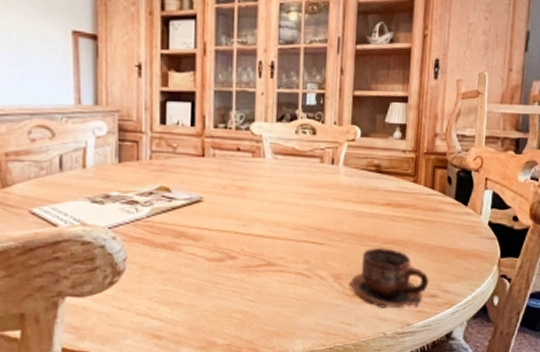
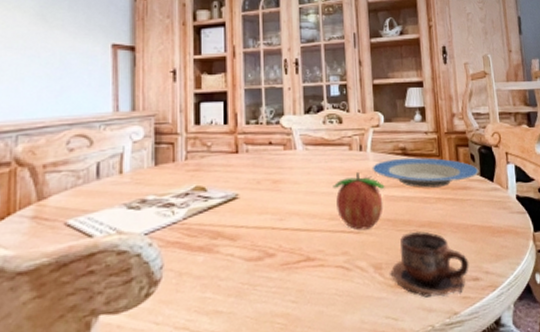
fruit: none [300,185,354,242] -> present [333,171,385,231]
plate: none [342,175,454,207] -> present [371,157,479,188]

